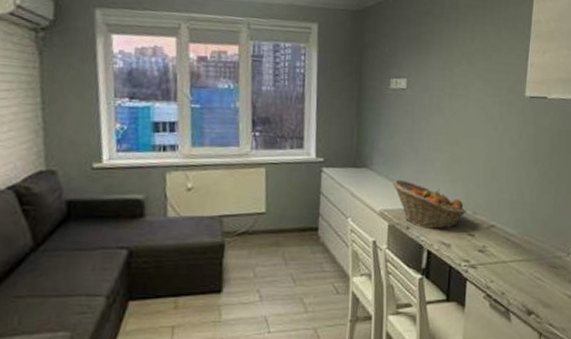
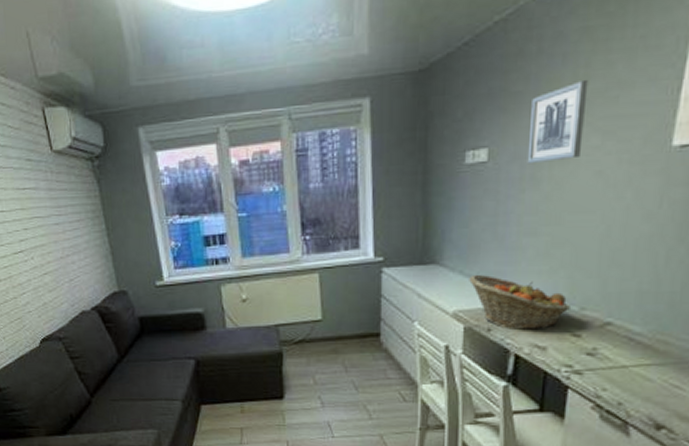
wall art: none [434,40,473,96] -> present [527,79,589,165]

